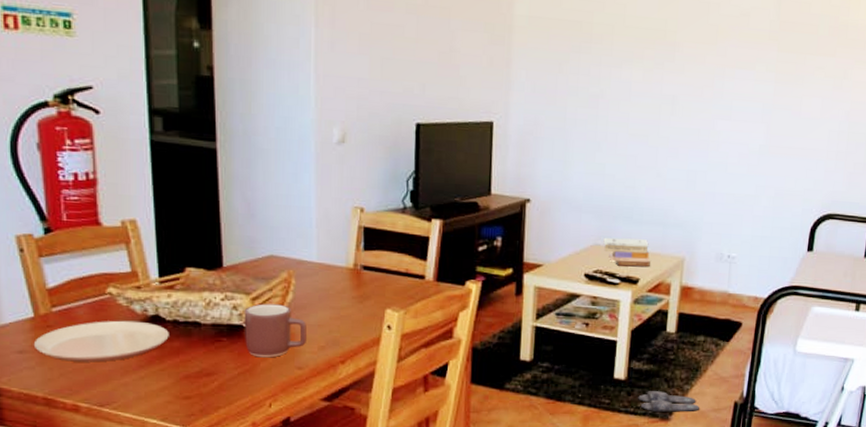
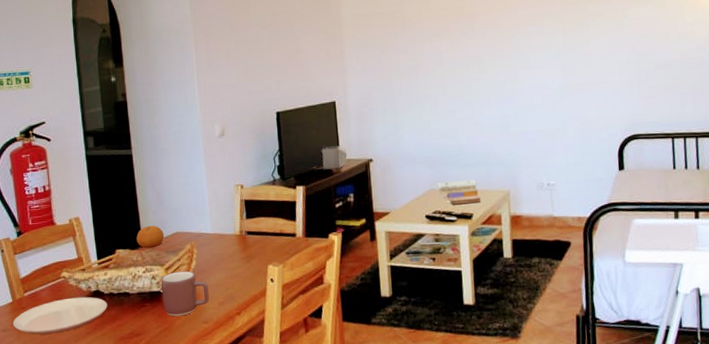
fruit: none [215,243,253,272] -> present [136,225,164,249]
decorative box: none [465,174,500,206] -> present [321,144,347,171]
slippers: present [638,391,699,412] -> none [488,312,545,331]

